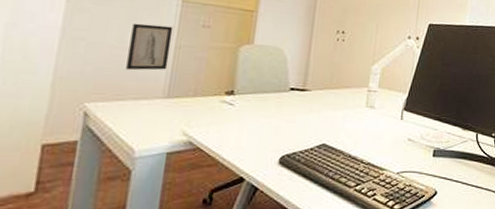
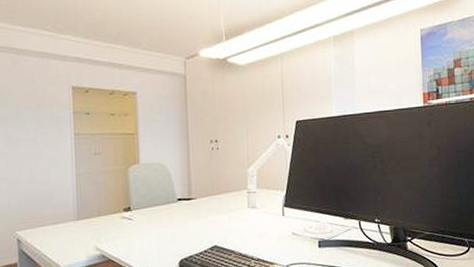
wall art: present [126,23,174,71] -> none [40,158,73,200]

